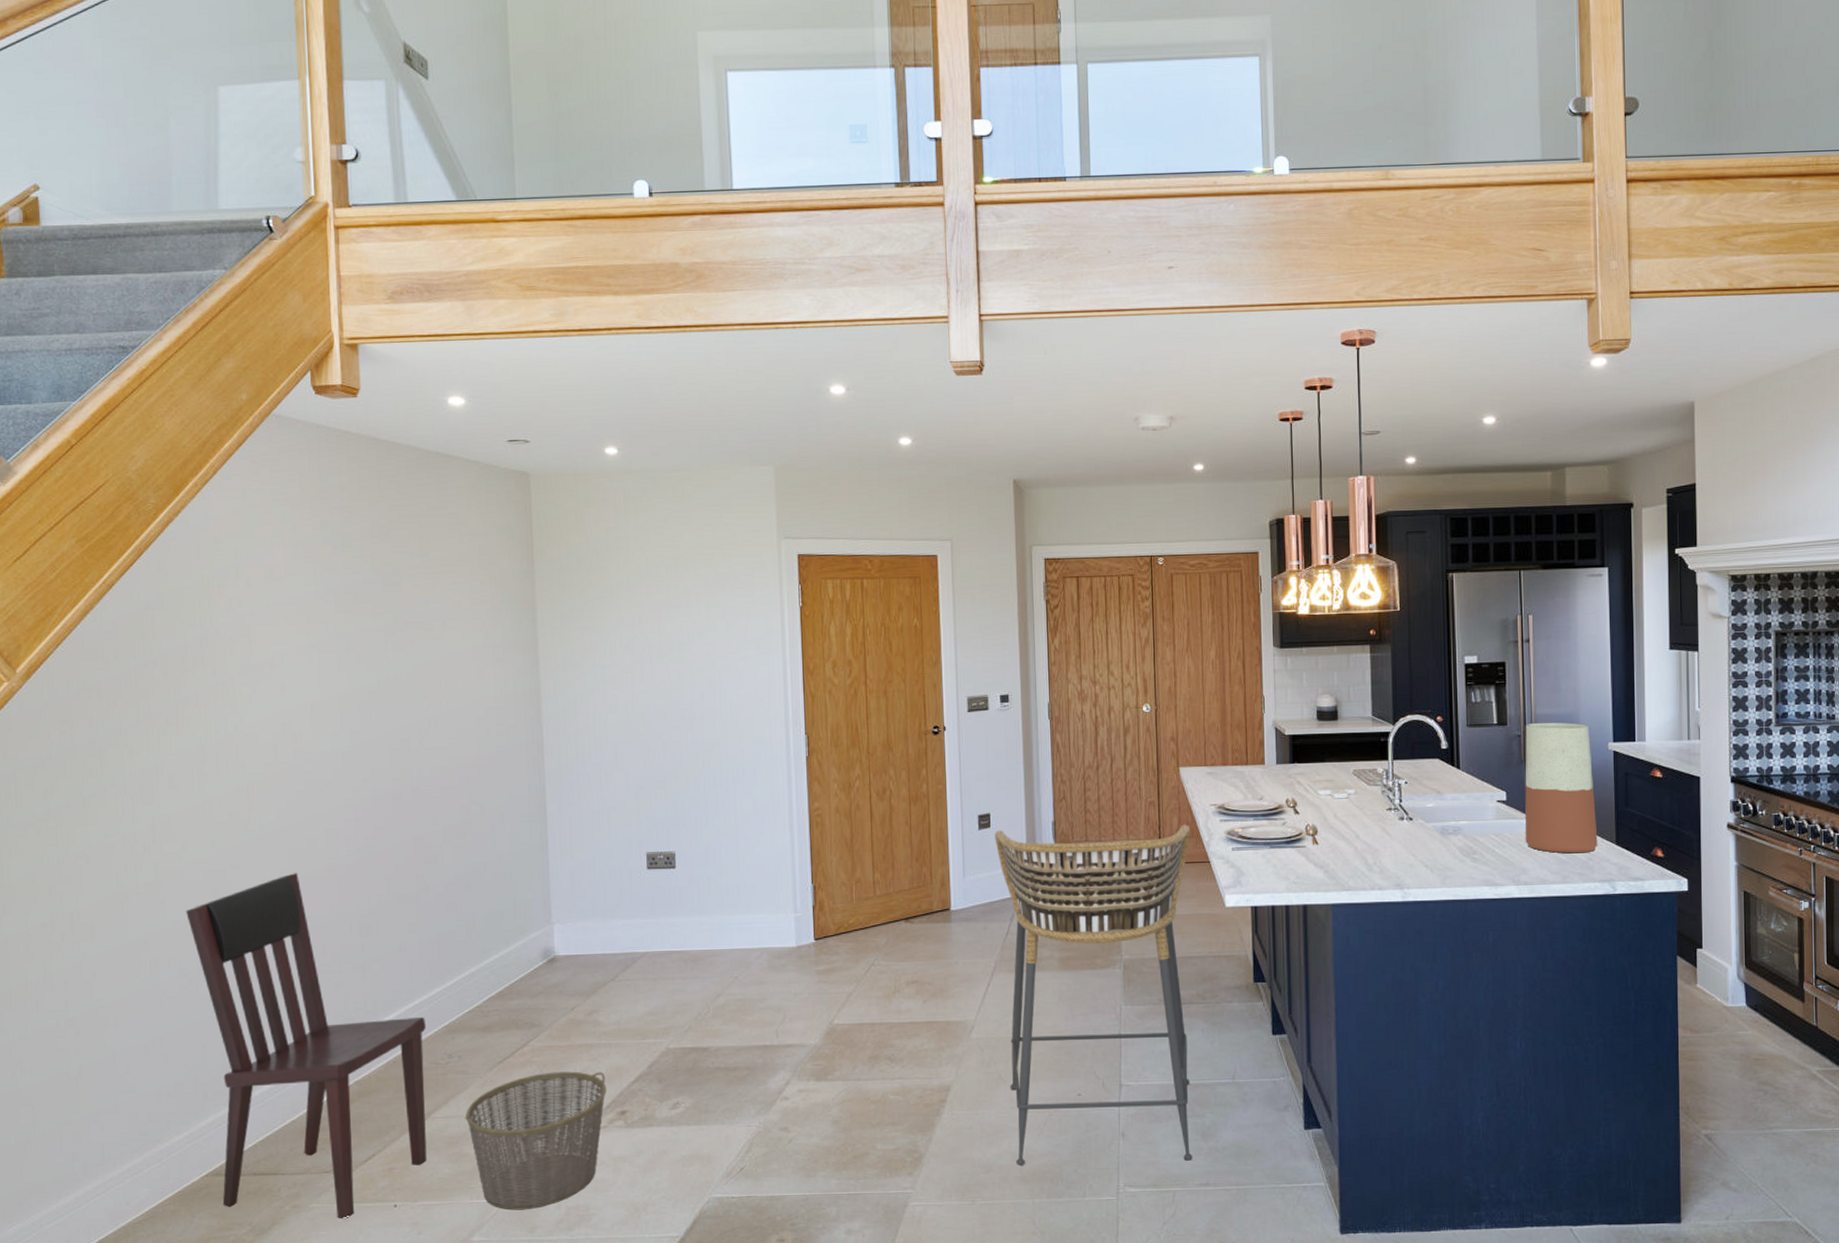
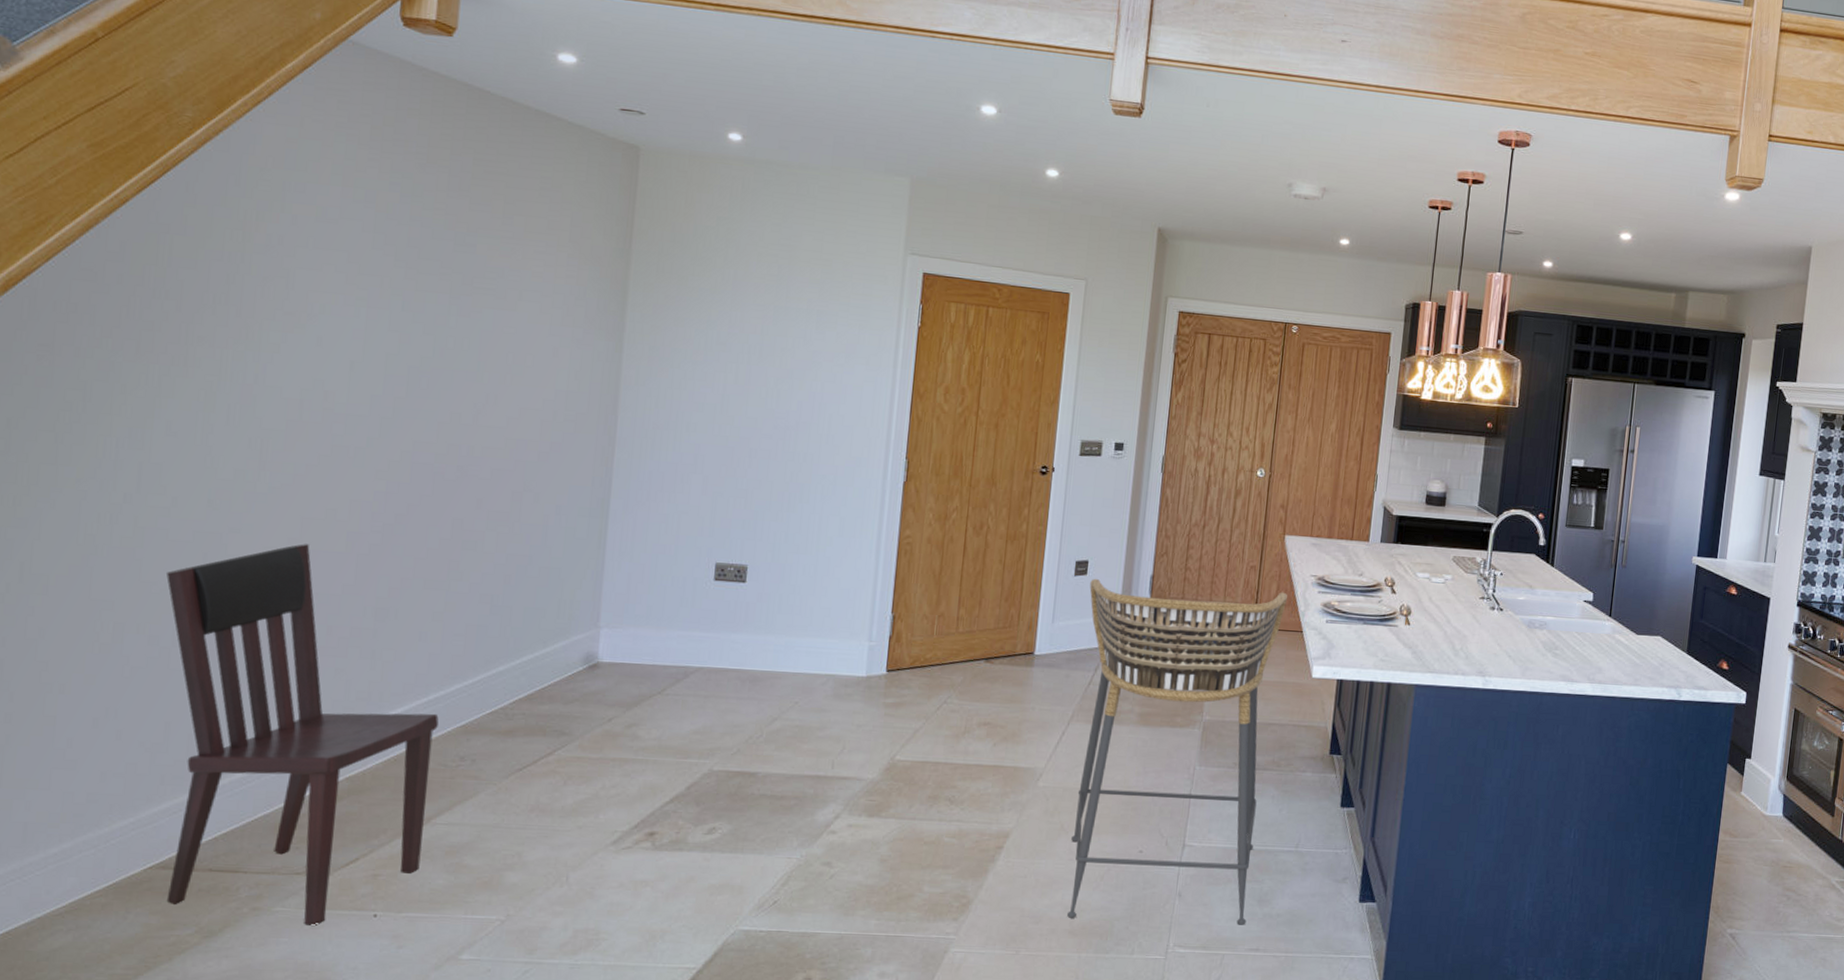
basket: present [465,1071,607,1210] -> none [470,785,638,930]
vase: present [1524,722,1598,854] -> none [1604,530,1678,659]

